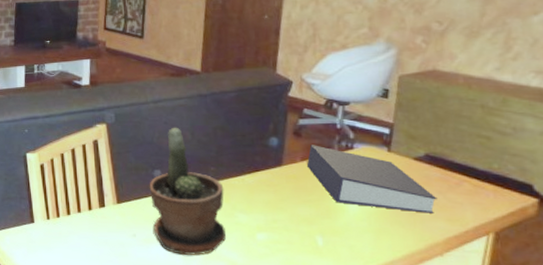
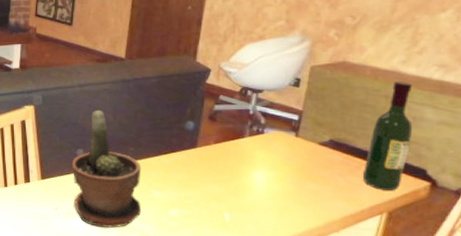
book: present [306,145,437,213] -> none [219,129,338,194]
wine bottle: none [463,90,515,208] -> present [362,82,413,191]

